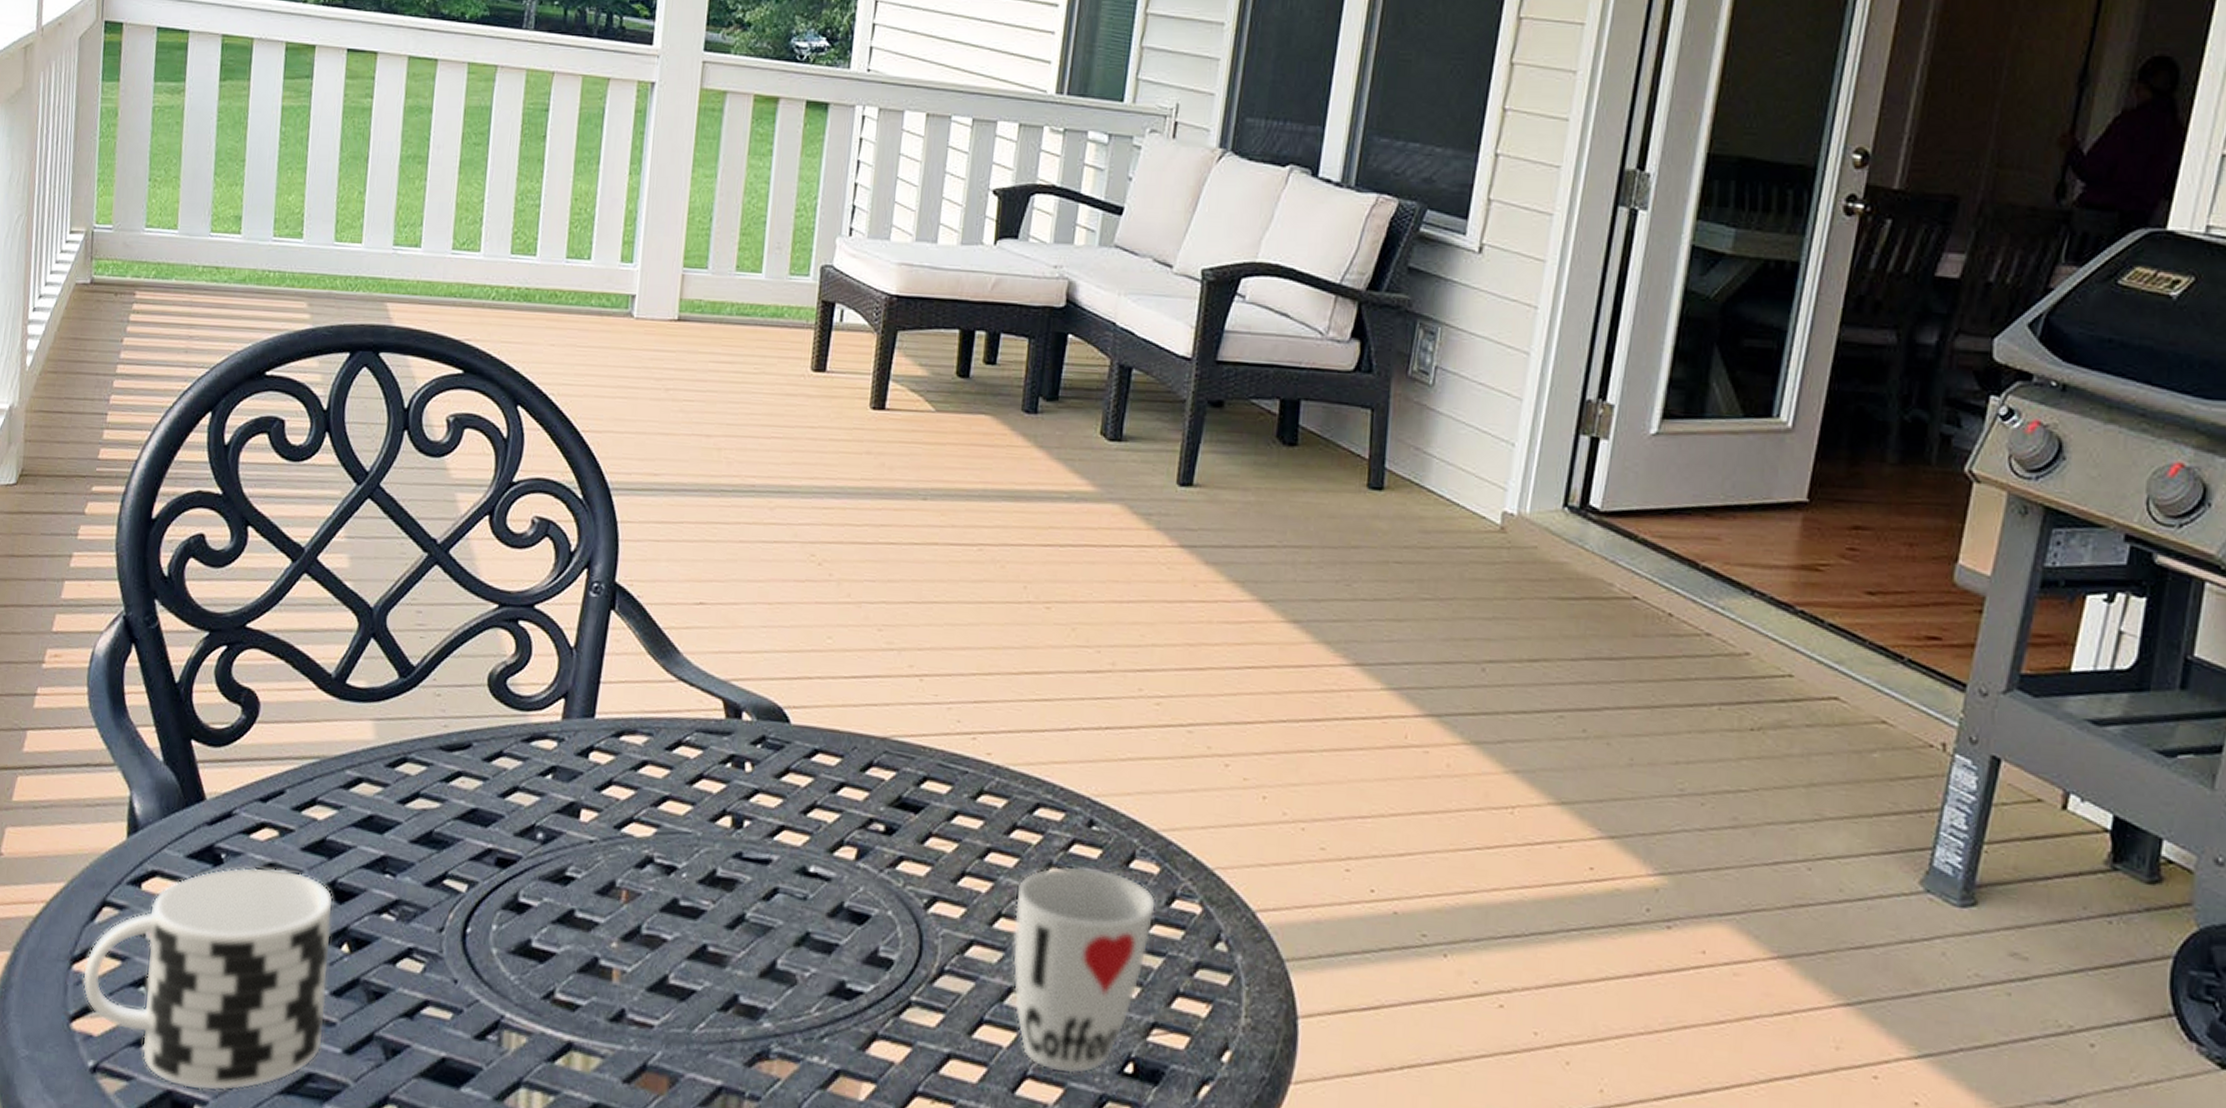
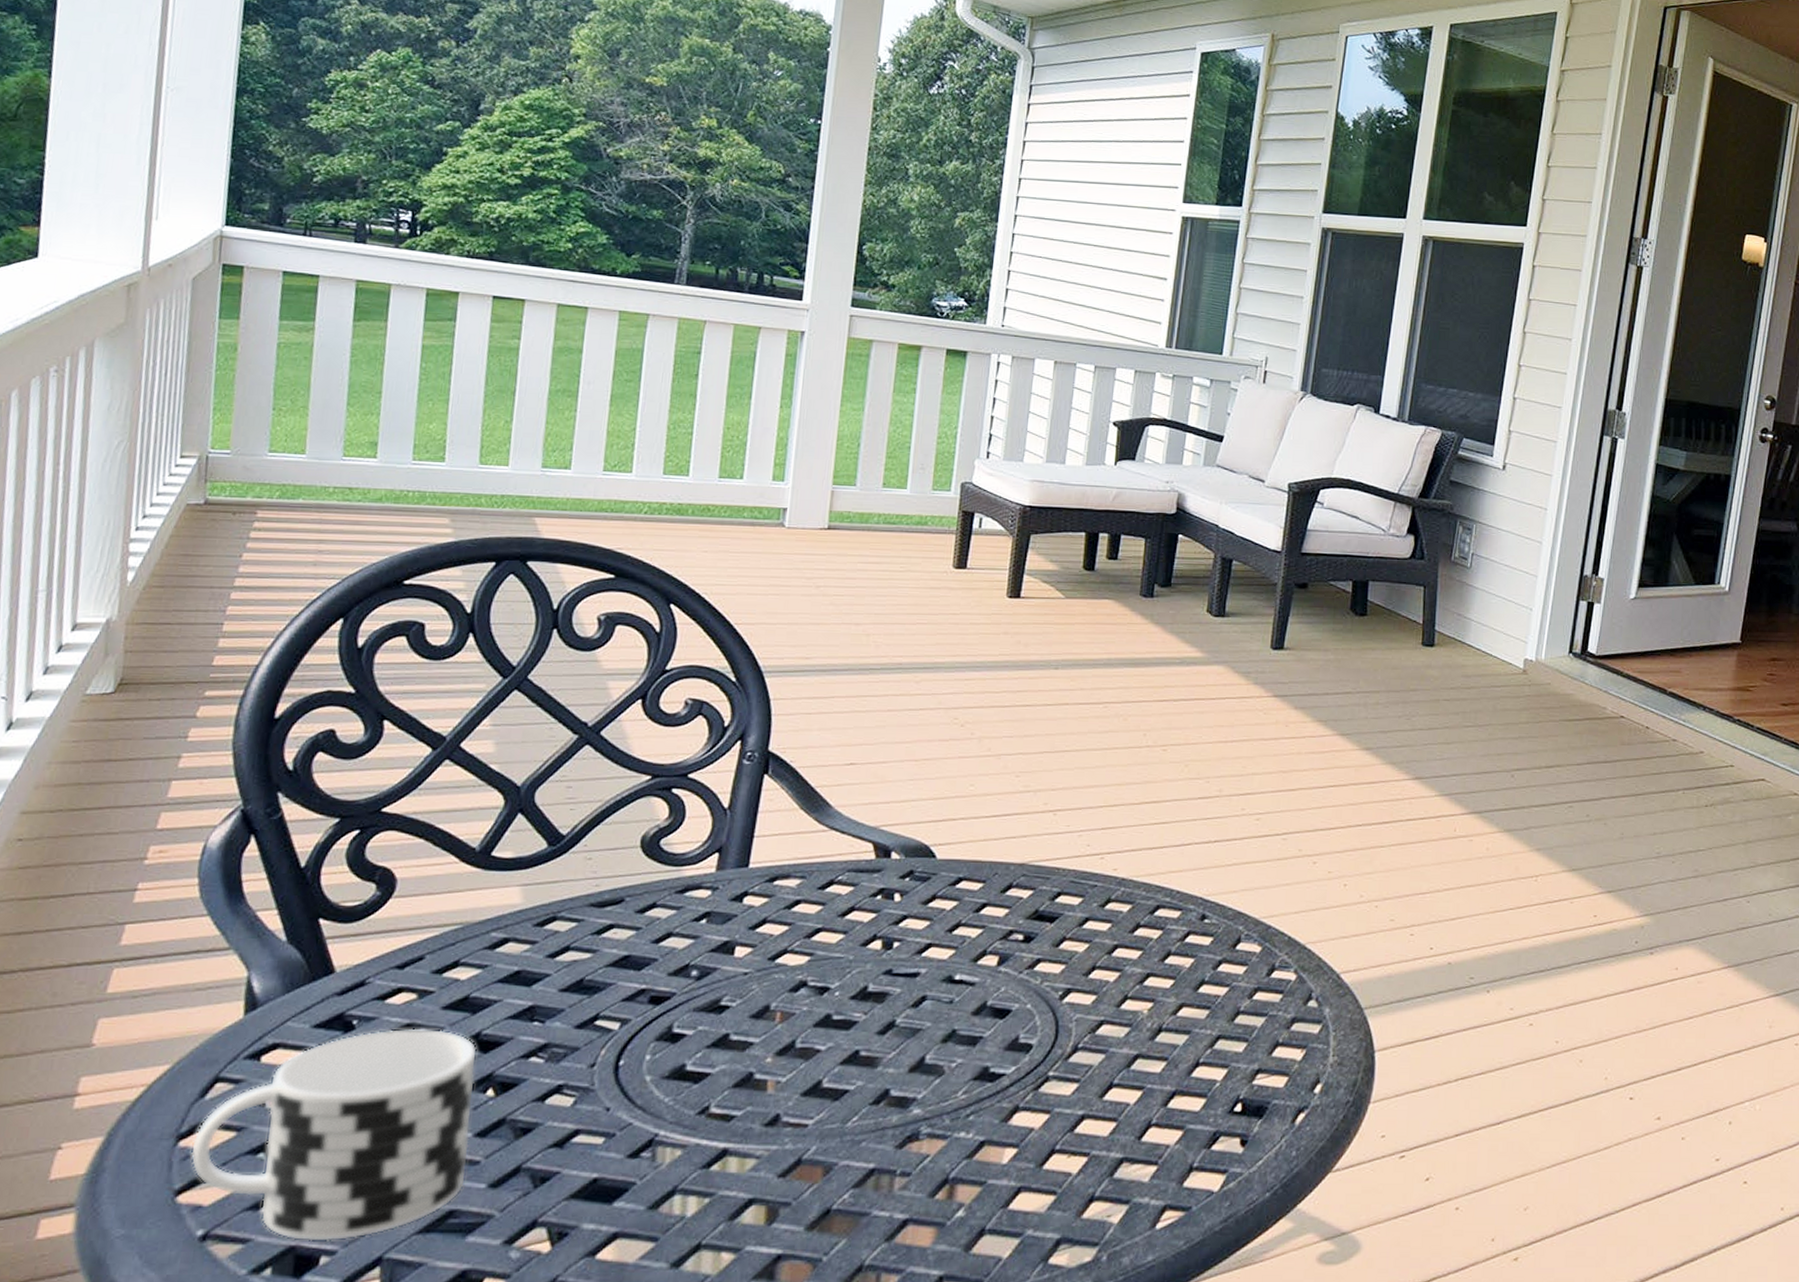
cup: present [1012,865,1157,1074] -> none [1137,952,1259,1118]

